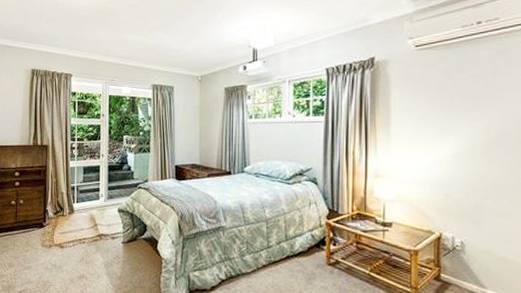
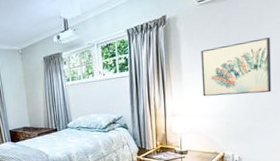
wall art: none [416,97,509,165] -> present [201,37,272,97]

